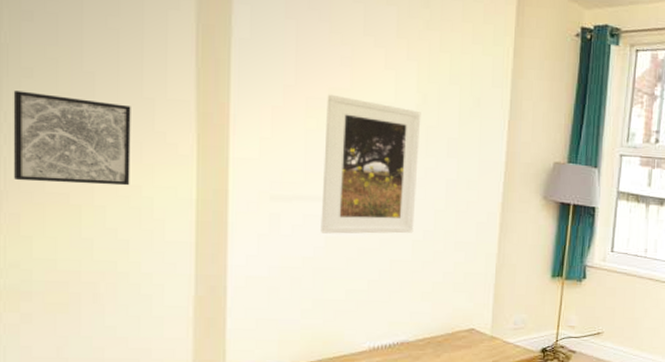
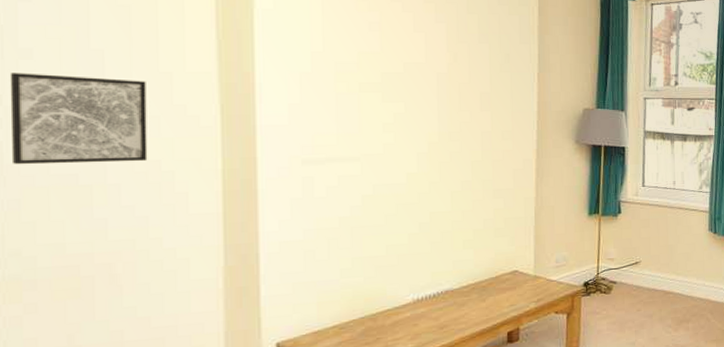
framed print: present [321,94,421,234] -> none [356,58,453,193]

